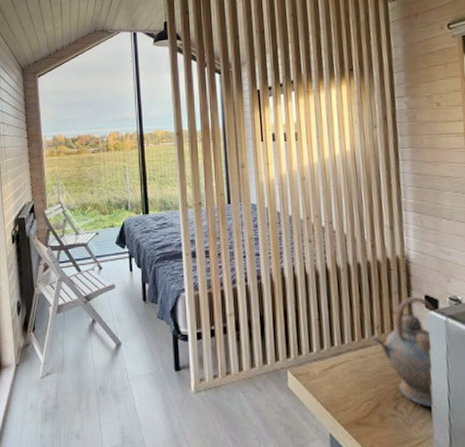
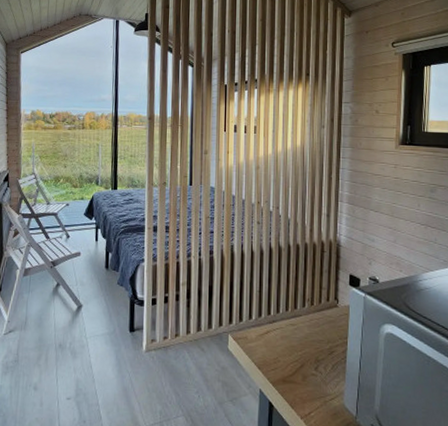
teapot: present [372,297,437,408] -> none [303,276,358,369]

